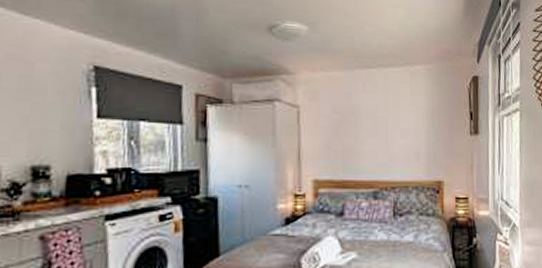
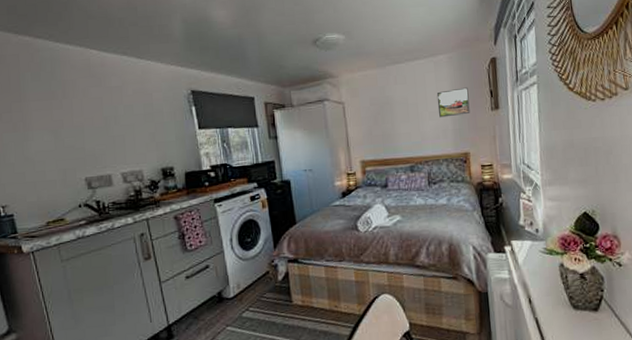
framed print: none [410,105,447,137] -> present [436,87,470,118]

